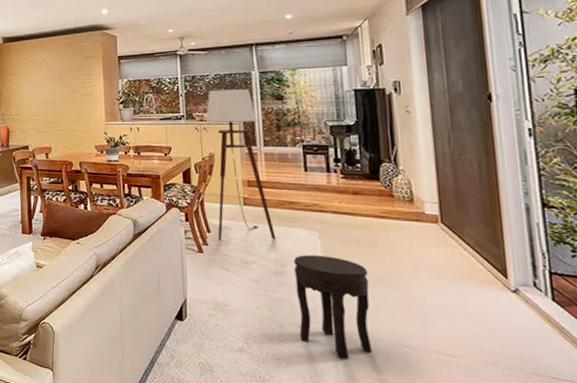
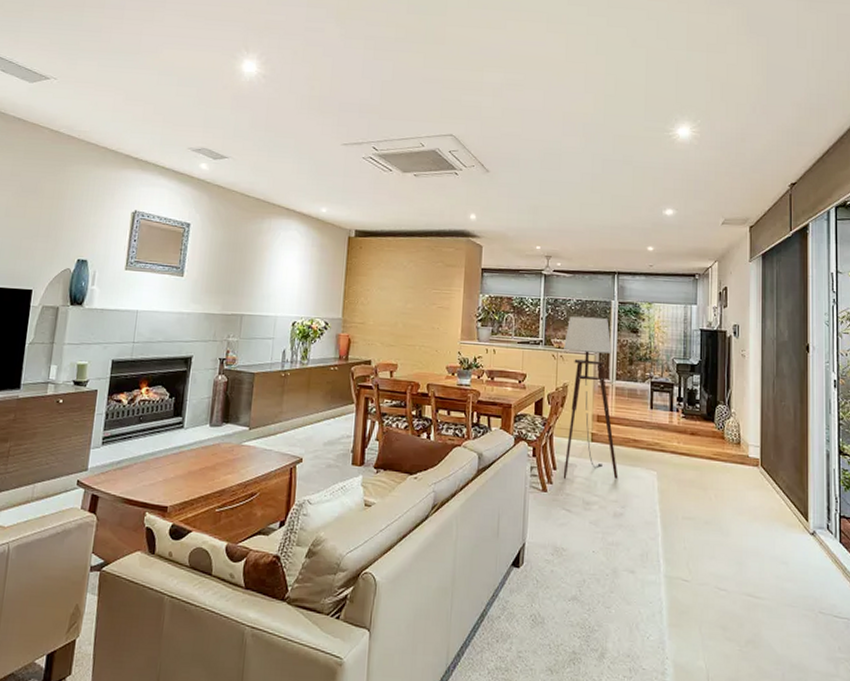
side table: present [294,255,373,360] -> none [630,496,697,605]

